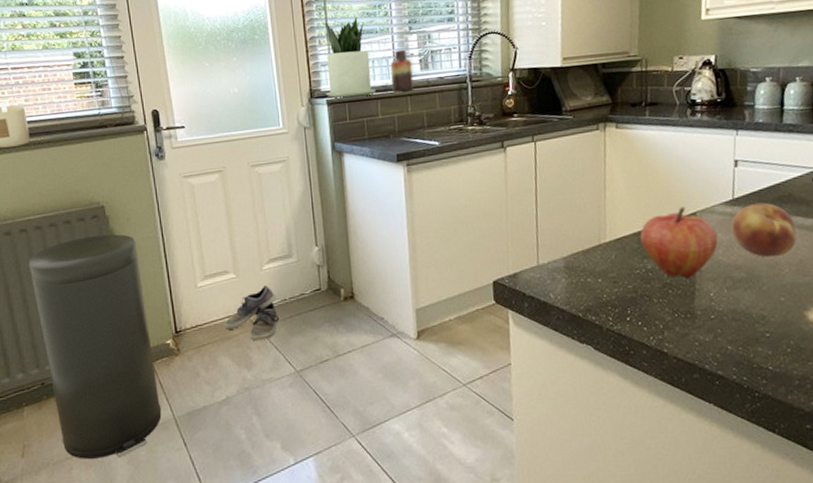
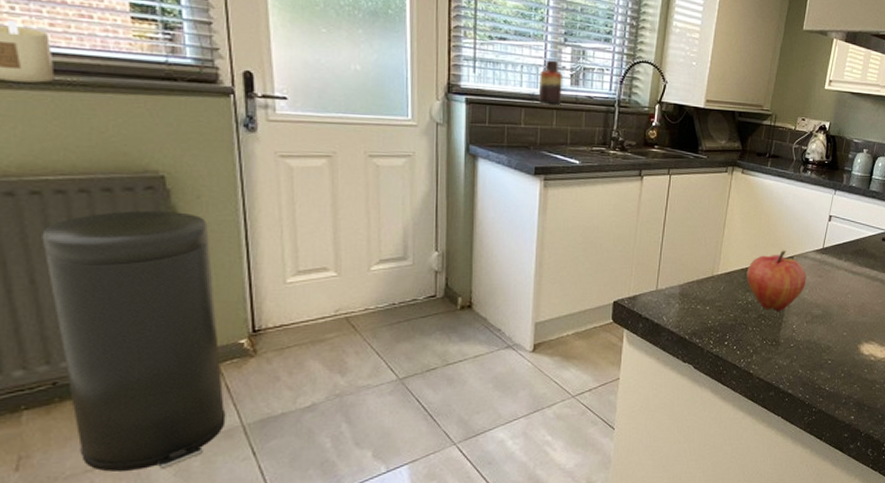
shoe: present [224,285,279,340] -> none [316,288,384,345]
planter: present [324,17,376,99] -> none [465,12,521,101]
fruit: present [731,202,797,258] -> none [818,253,864,299]

